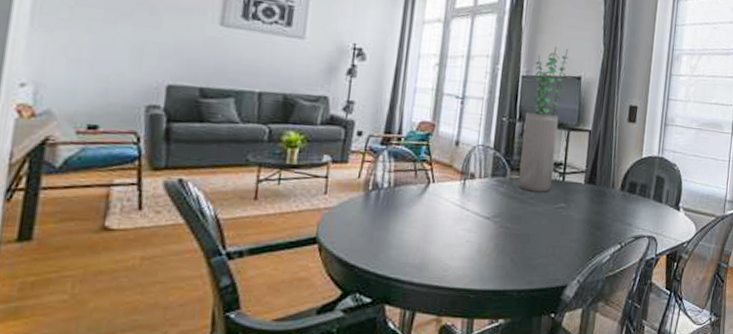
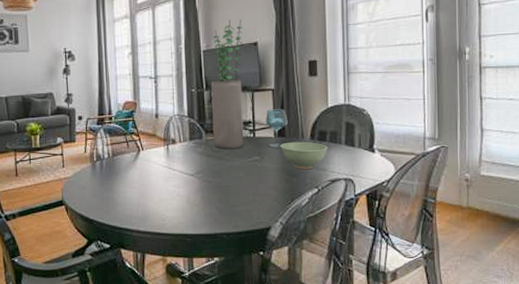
wine glass: none [576,152,601,196] -> present [264,109,288,148]
bowl: none [589,190,636,224] -> present [281,141,328,170]

